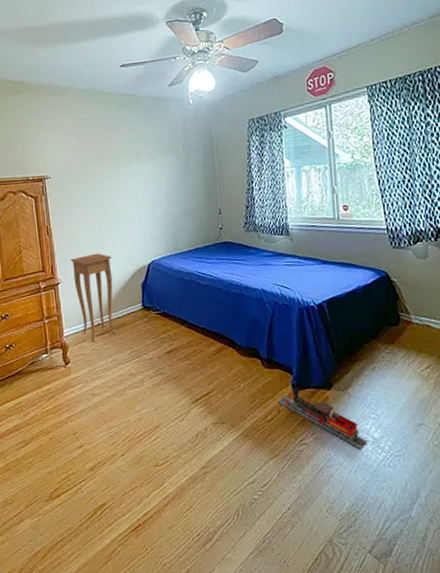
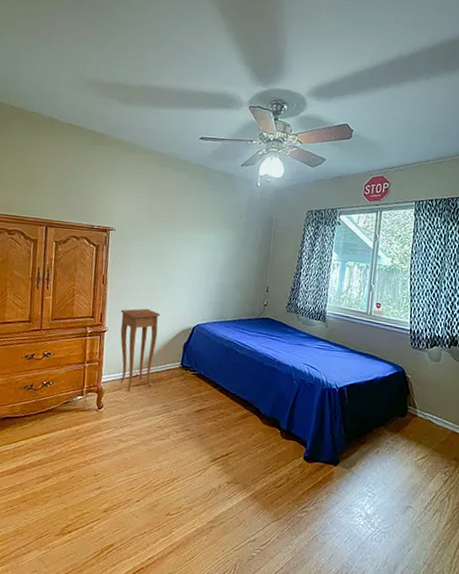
toy train: present [277,386,367,450] -> none [288,458,360,523]

